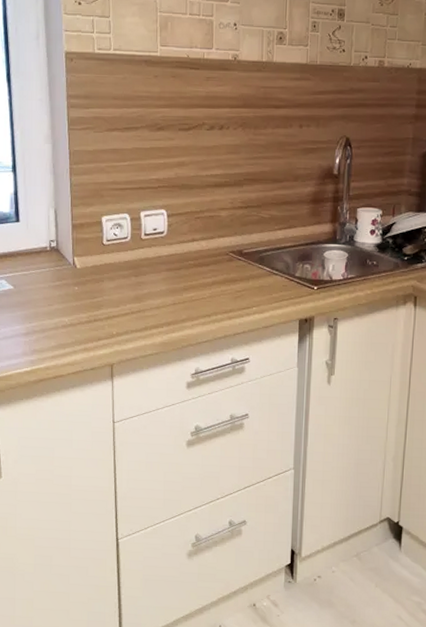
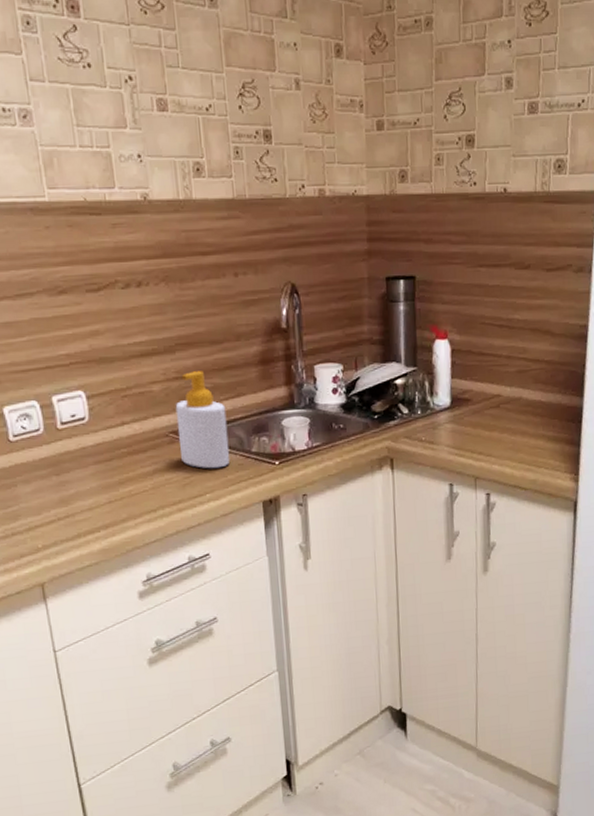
soap bottle: none [236,203,278,287] -> present [175,371,230,469]

